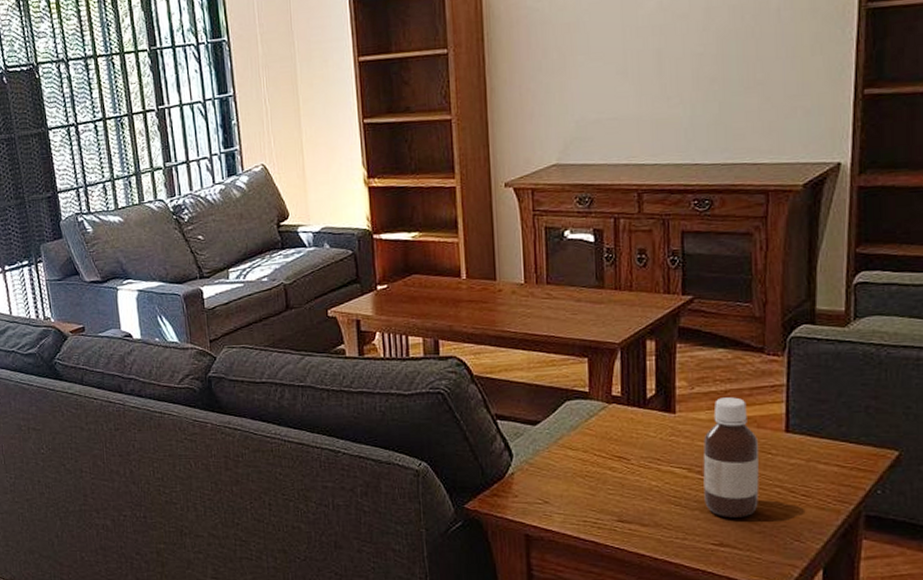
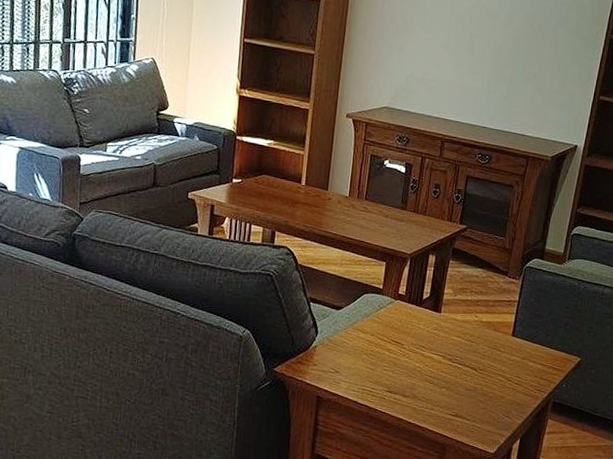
bottle: present [703,397,759,518] -> none [450,305,493,397]

